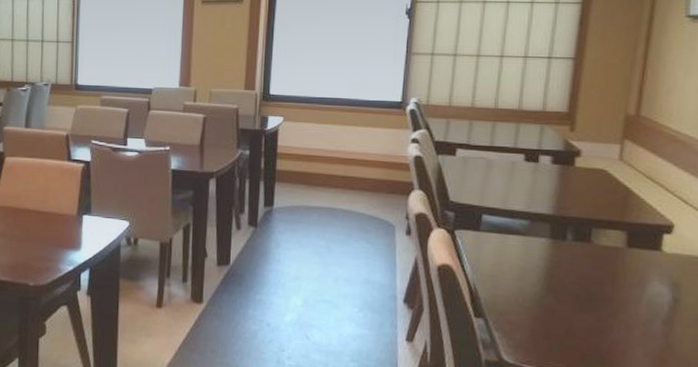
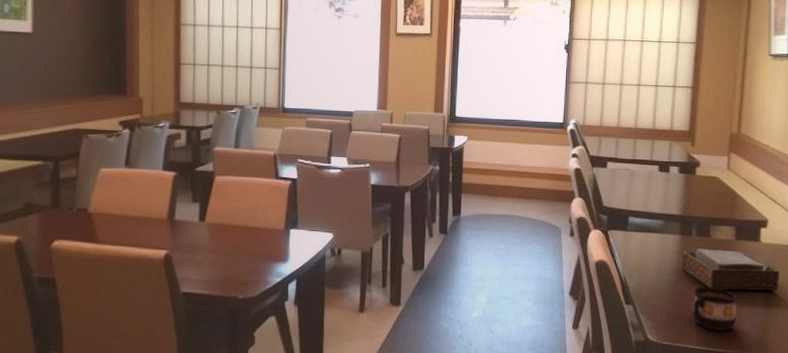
napkin holder: none [550,256,688,313] -> present [681,249,780,292]
cup: none [562,302,627,356] -> present [692,287,738,330]

